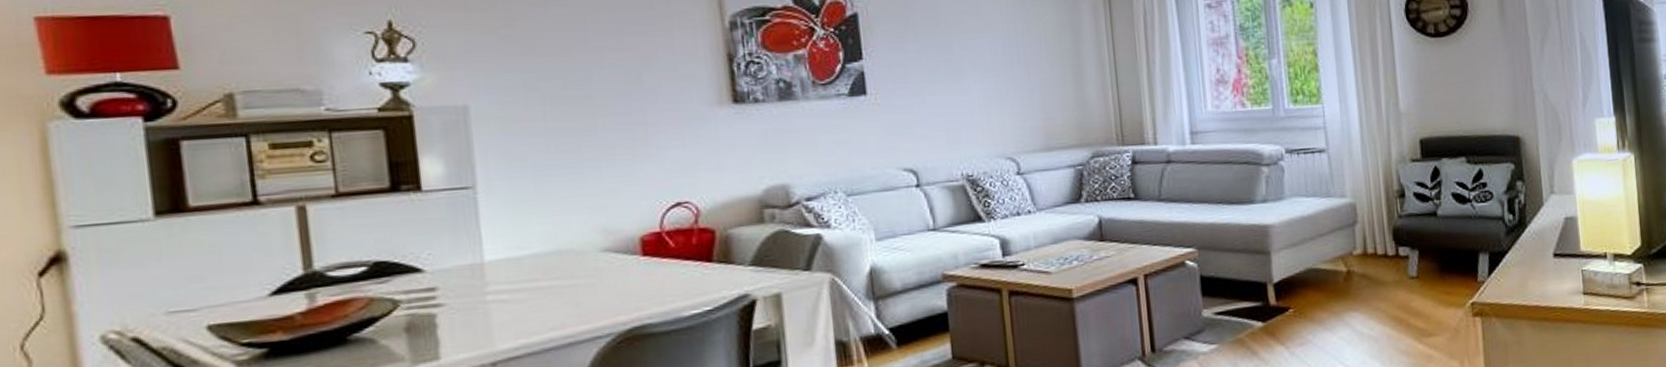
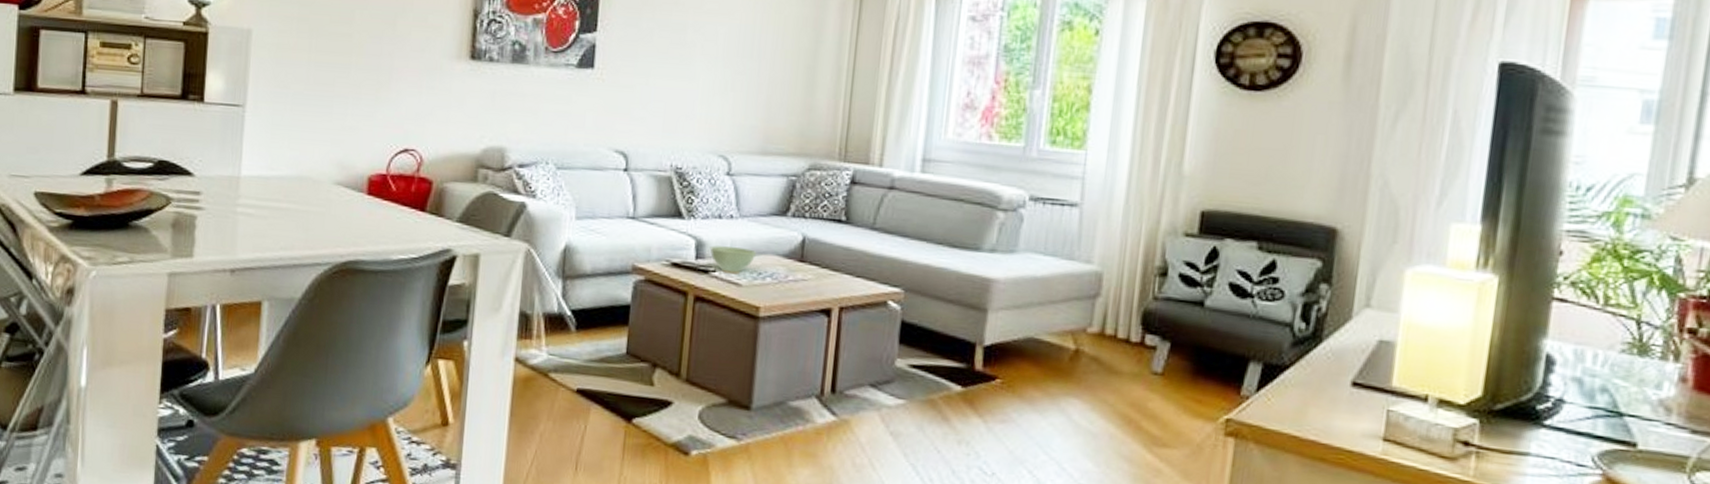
bowl: none [1014,238,1060,265] -> present [709,245,757,275]

